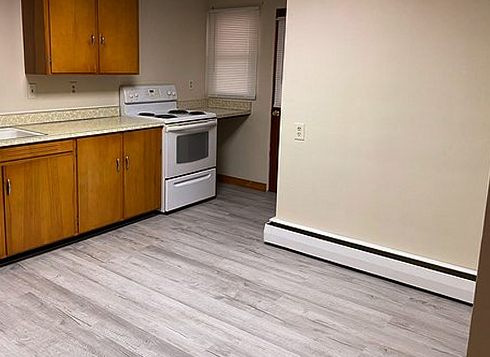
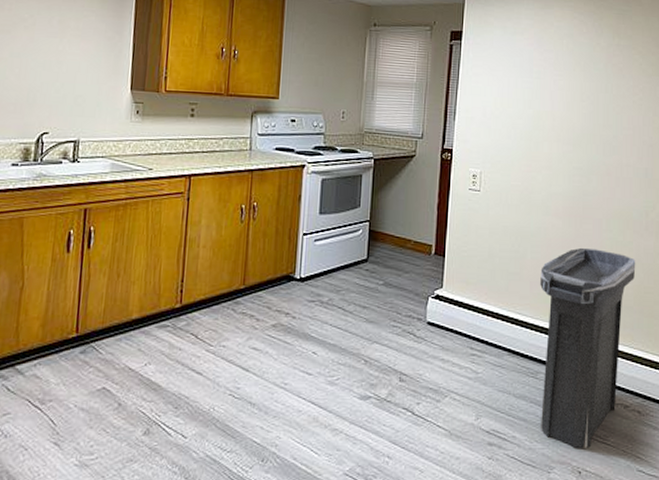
trash can: none [354,182,434,333] -> present [540,247,636,448]

